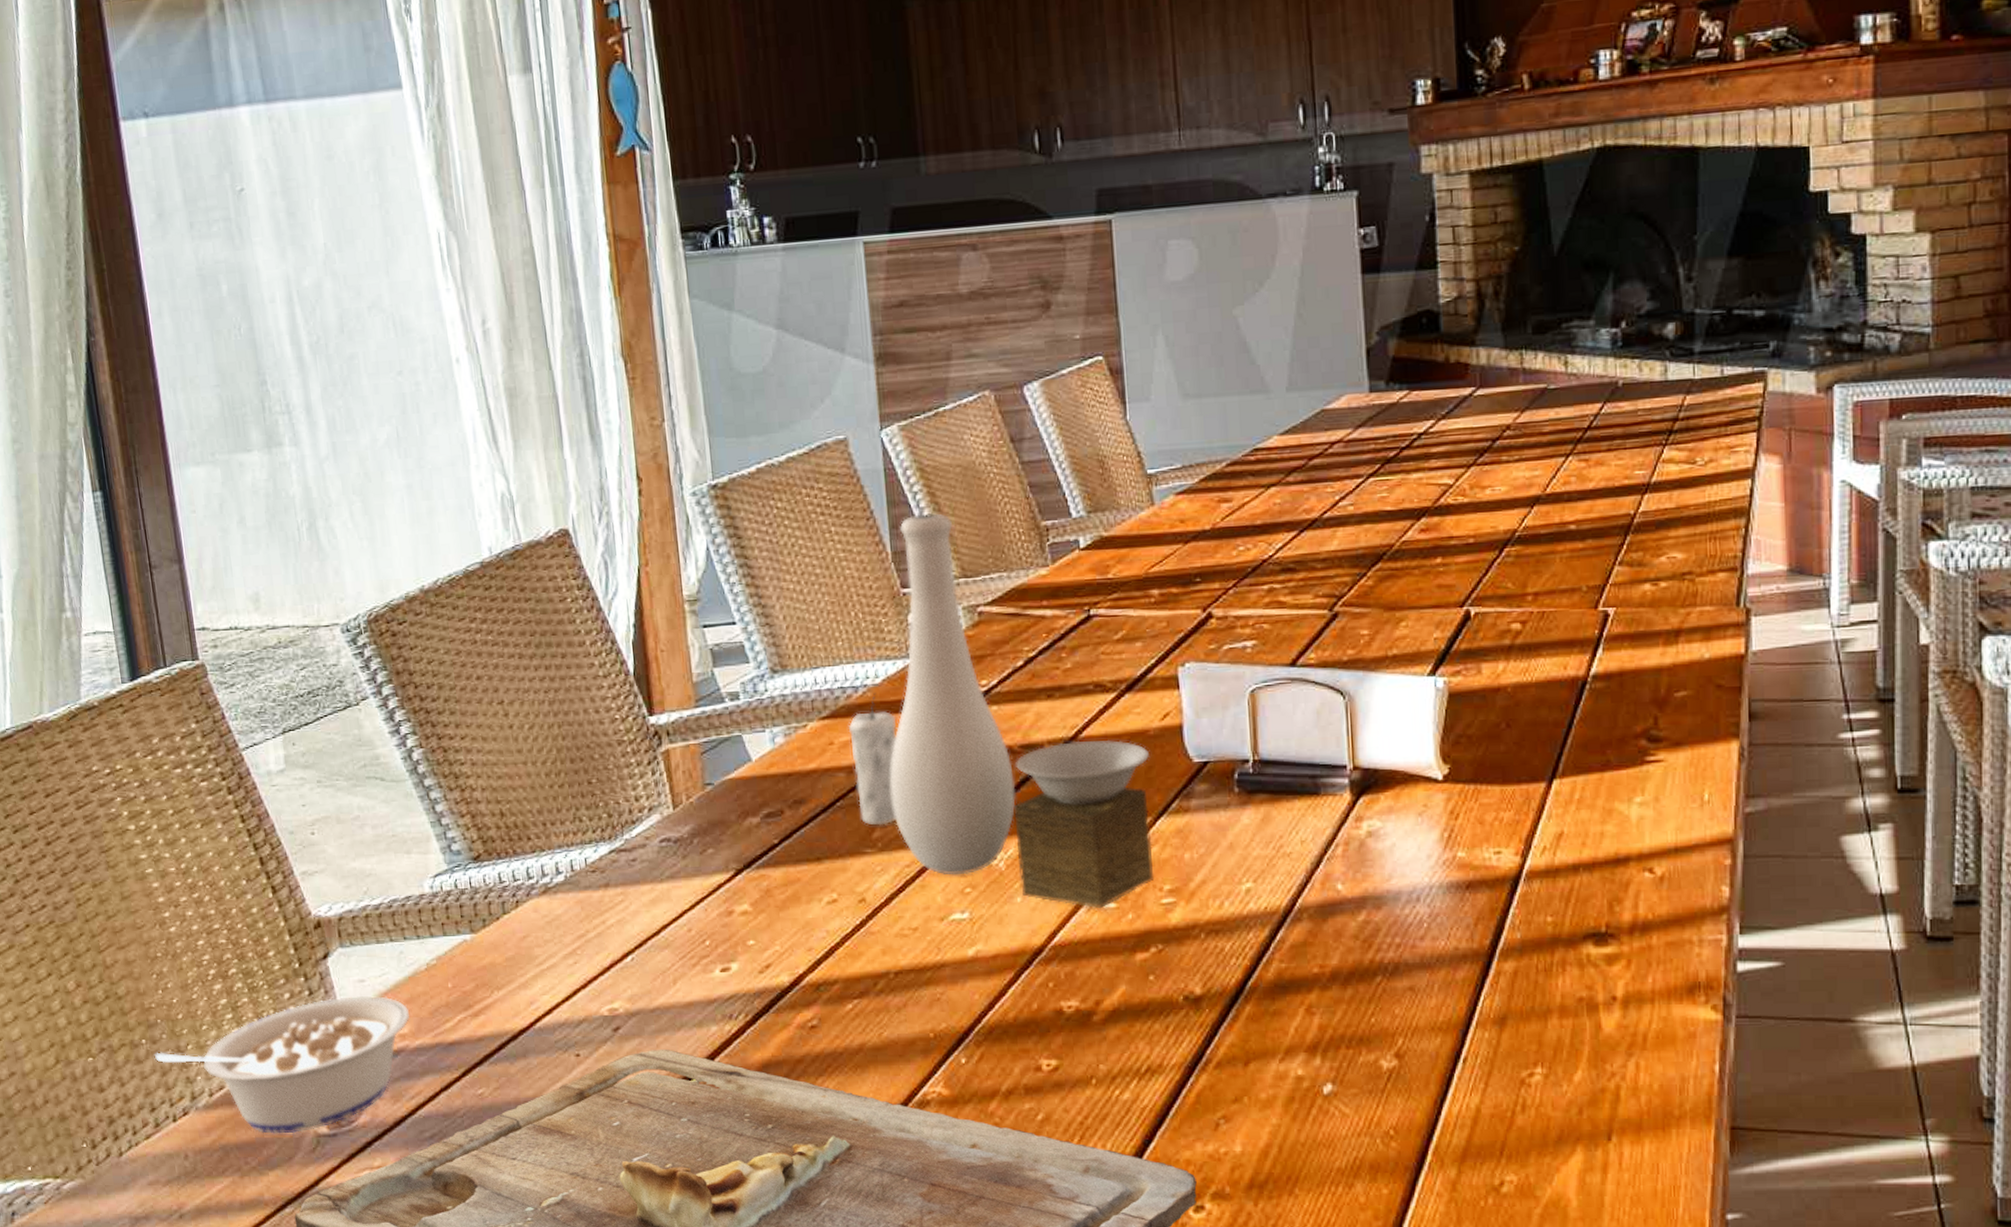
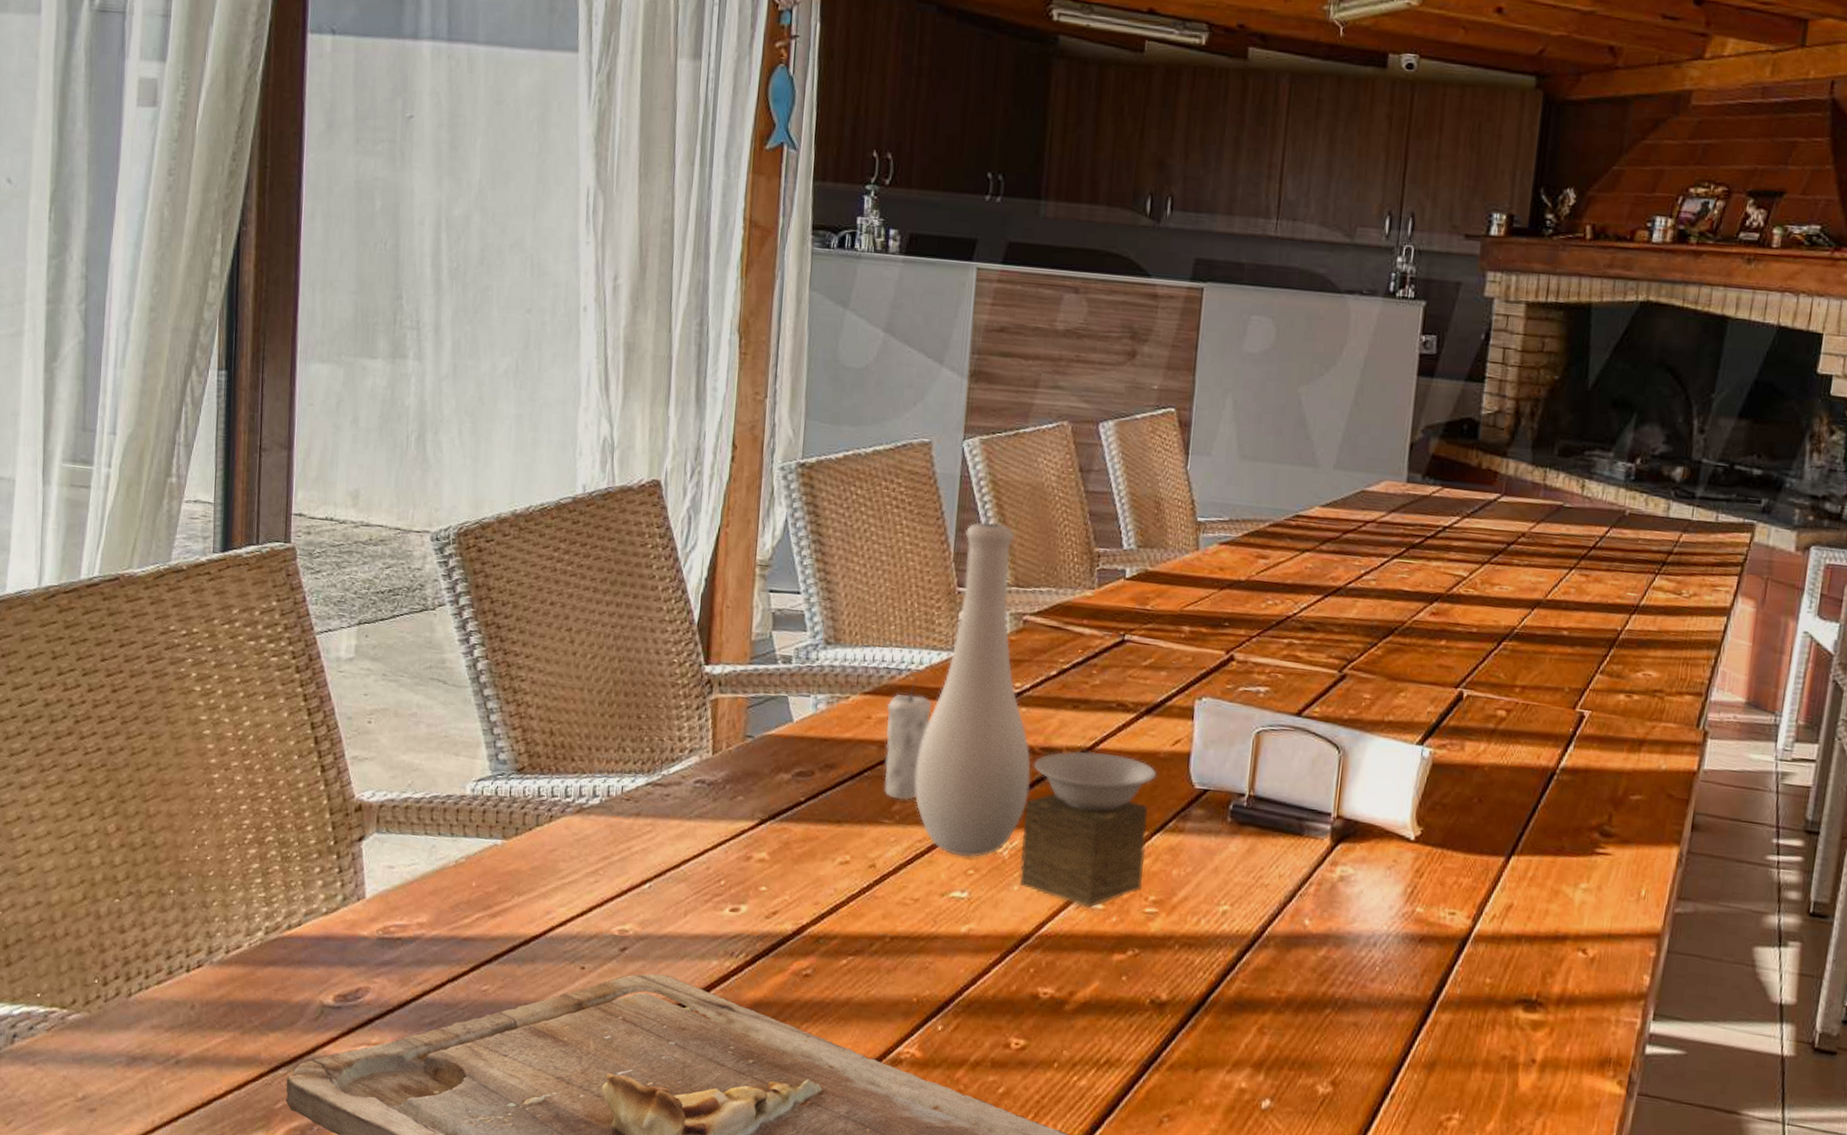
legume: present [154,995,410,1134] -> none [179,878,432,1001]

